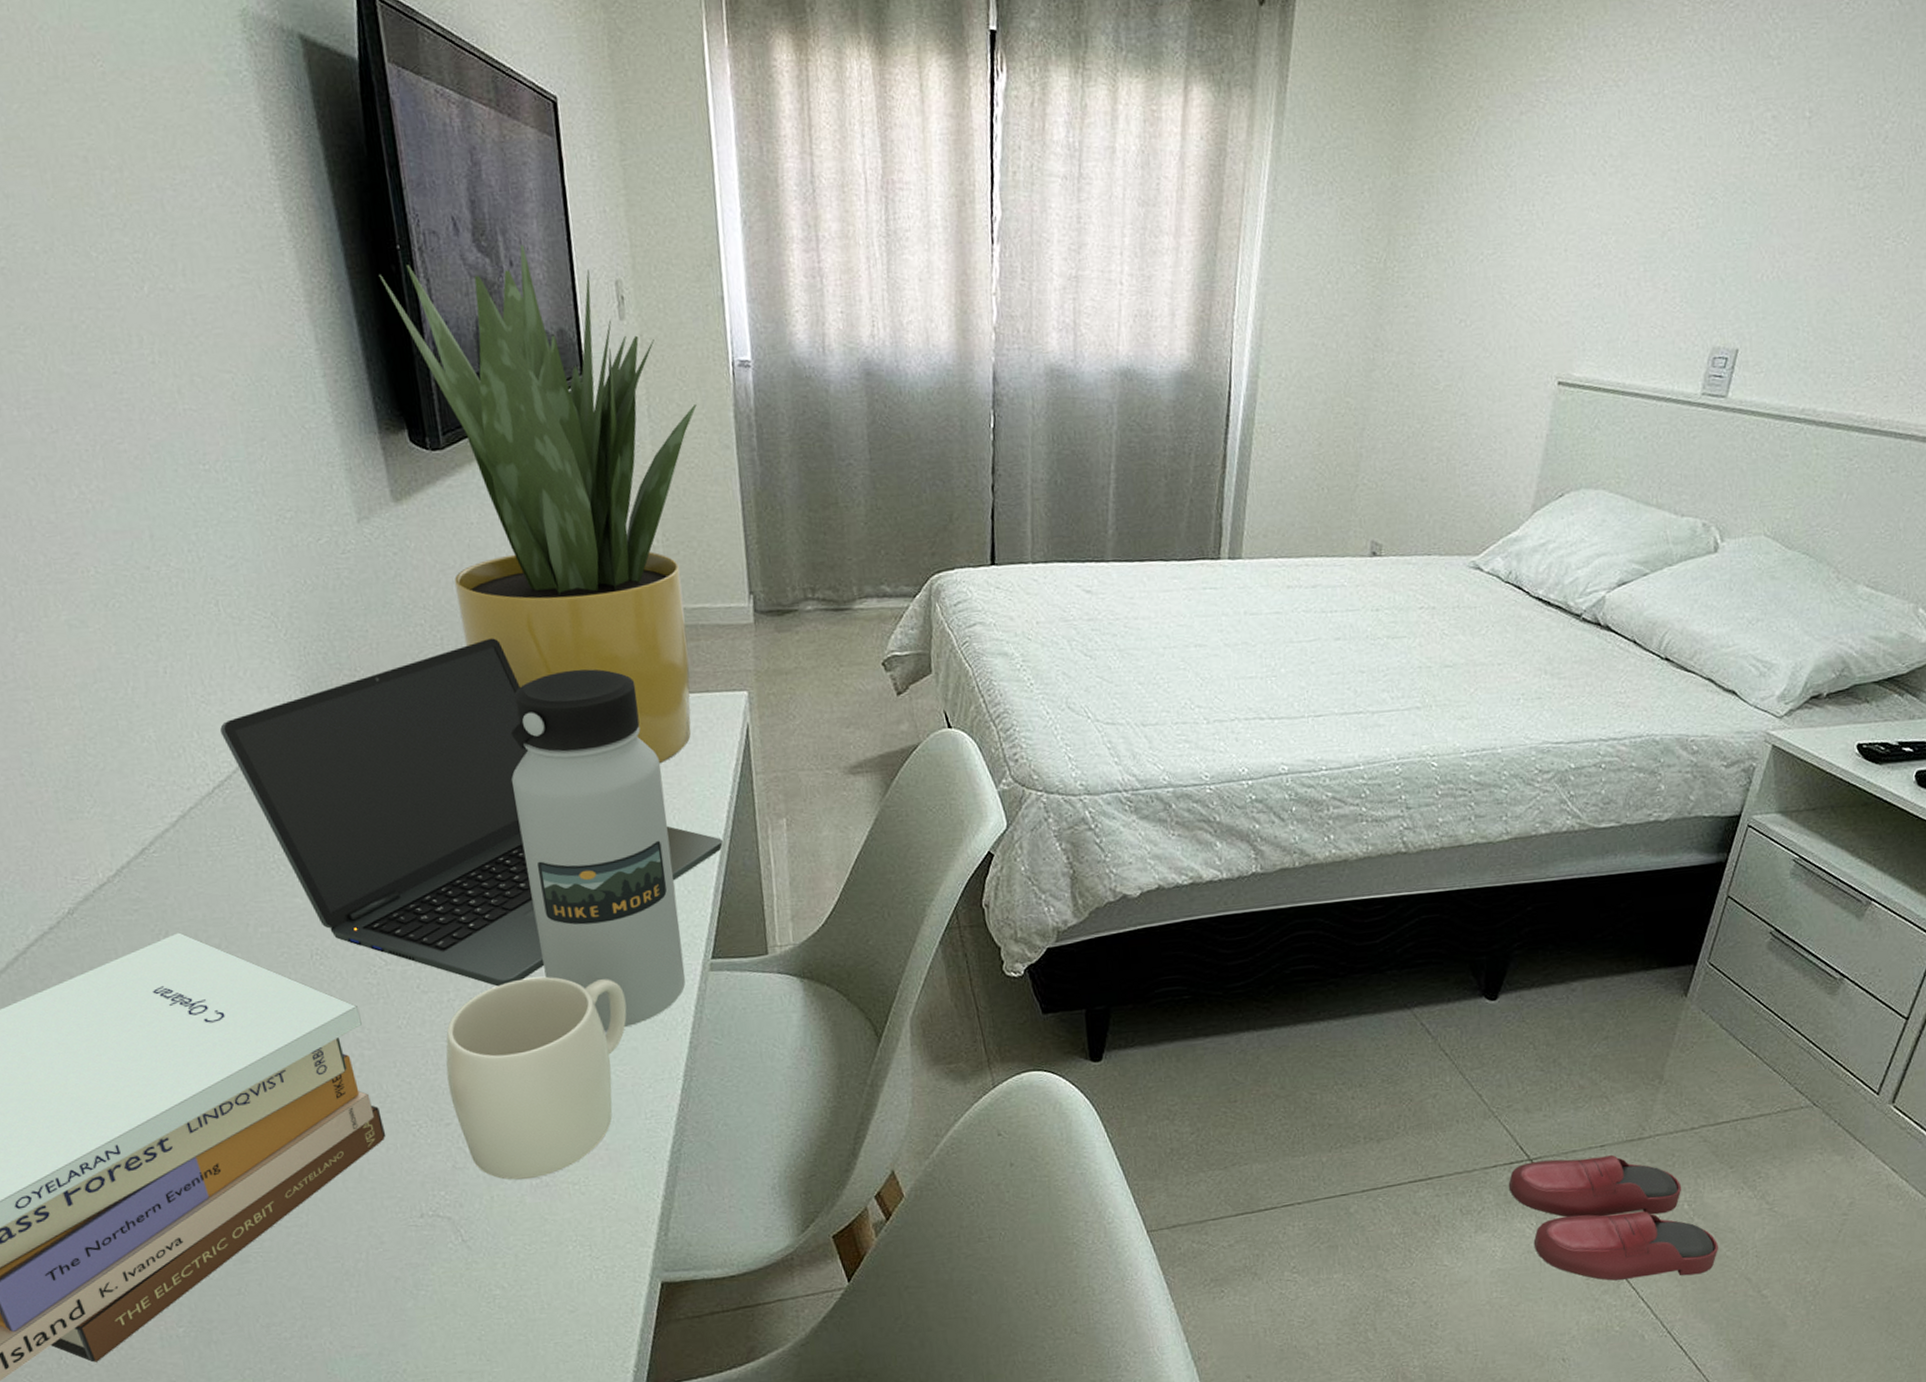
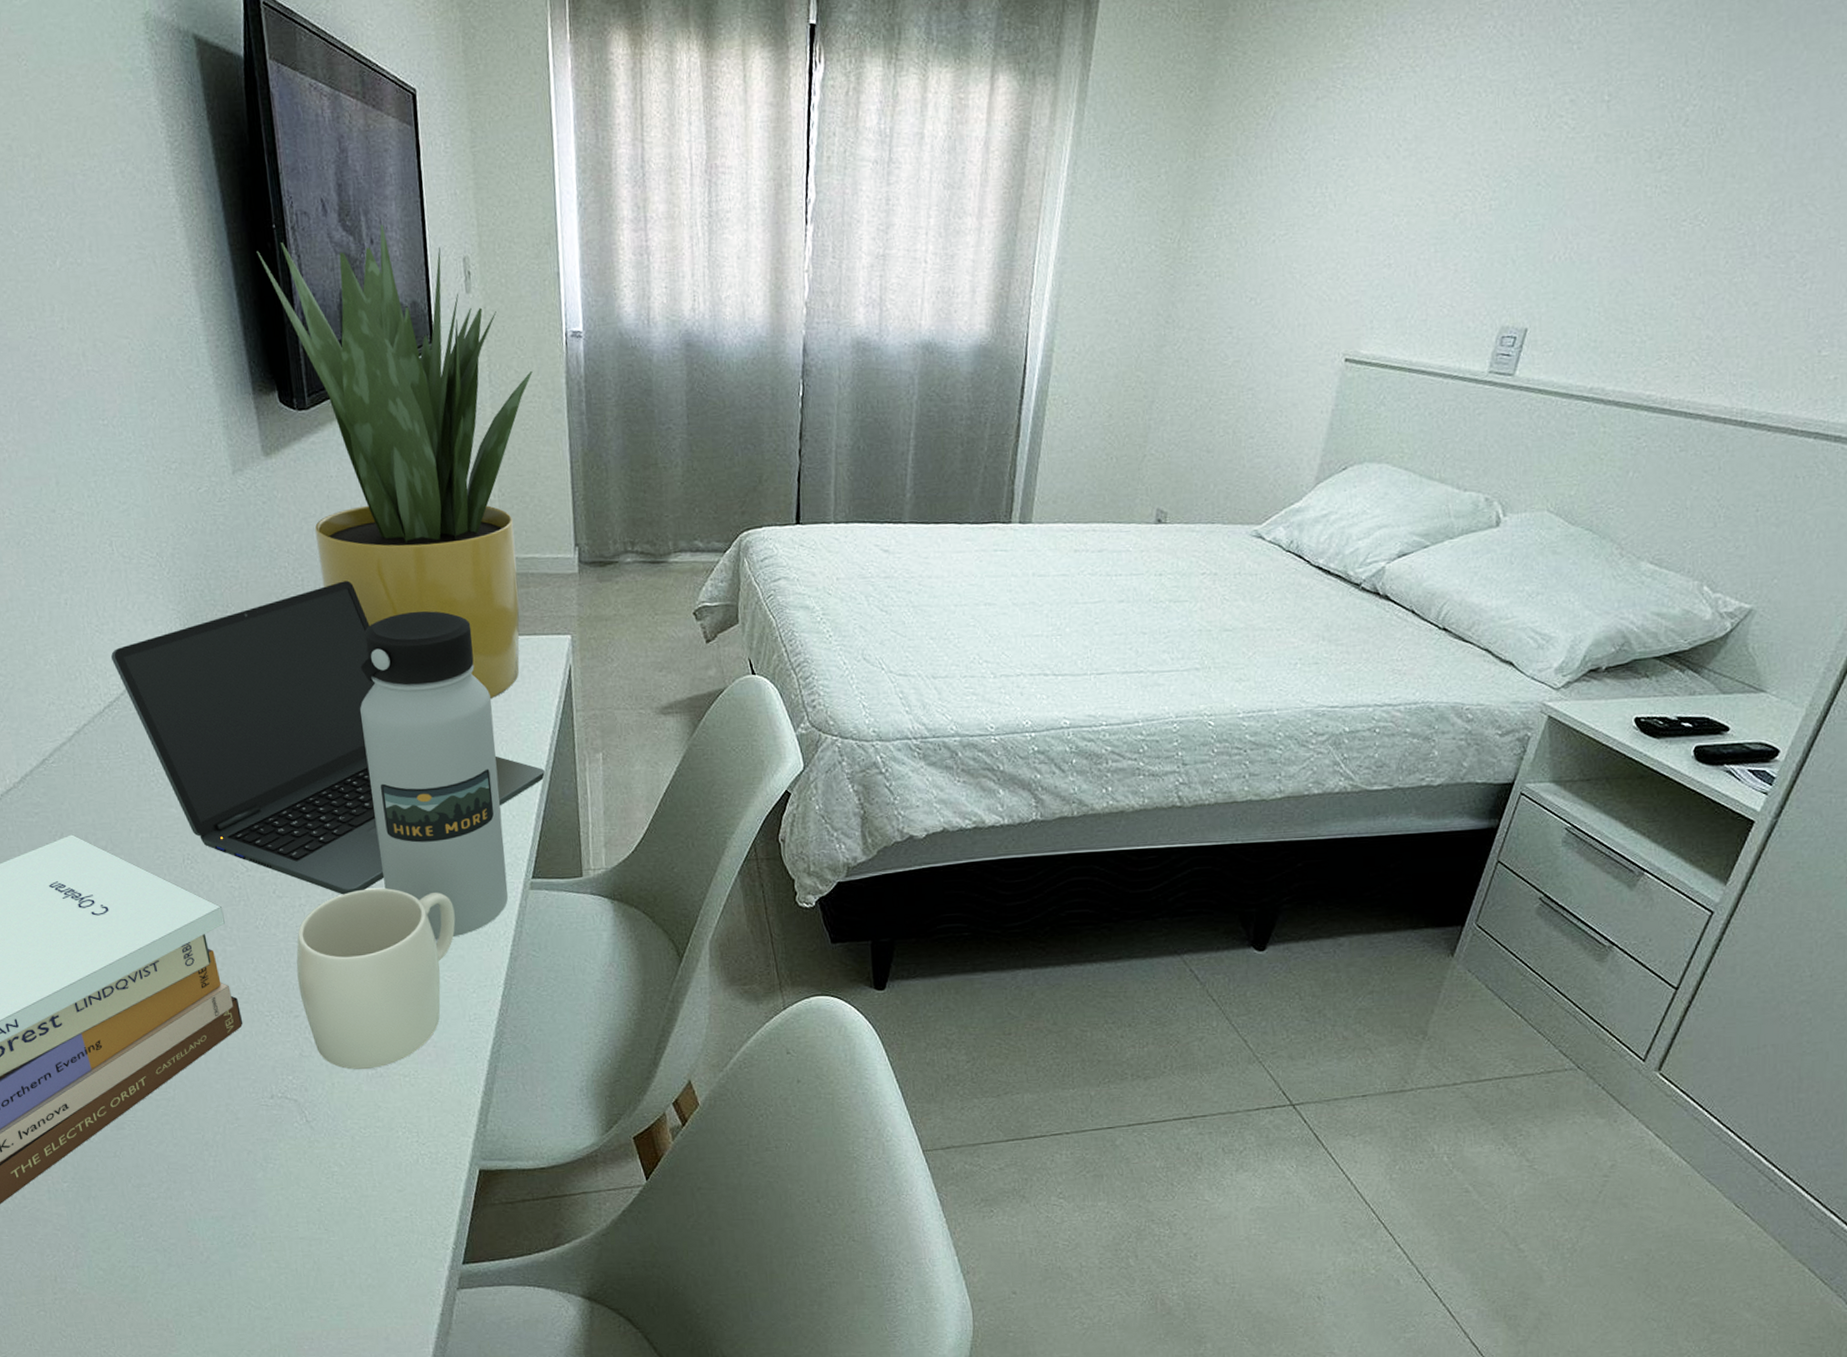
slippers: present [1508,1154,1718,1281] -> none [1270,1104,1476,1226]

